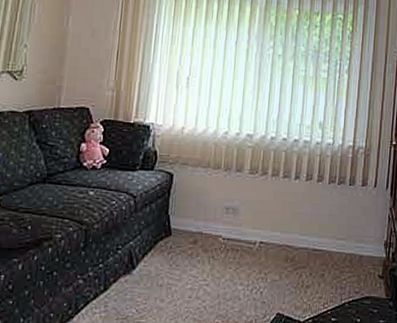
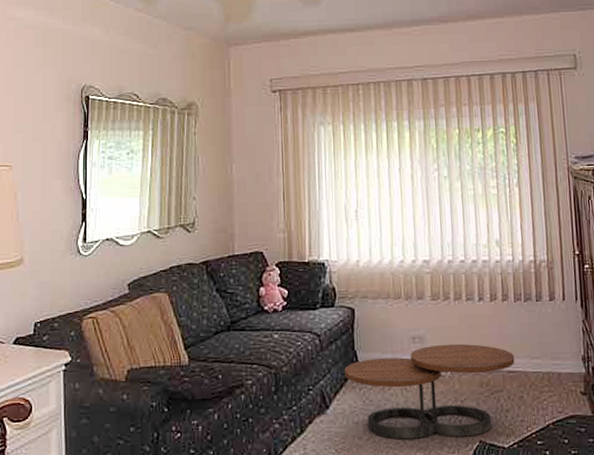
coffee table: none [155,217,322,308] -> present [344,343,515,439]

